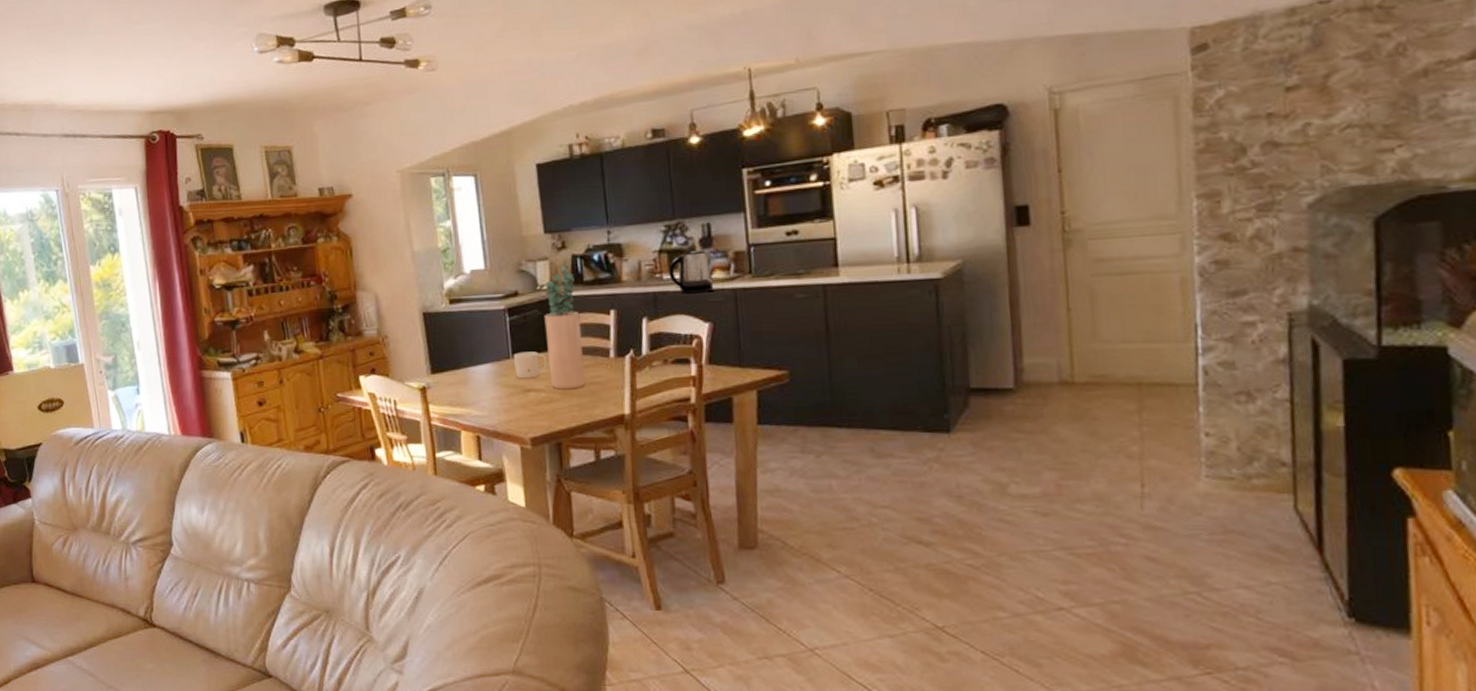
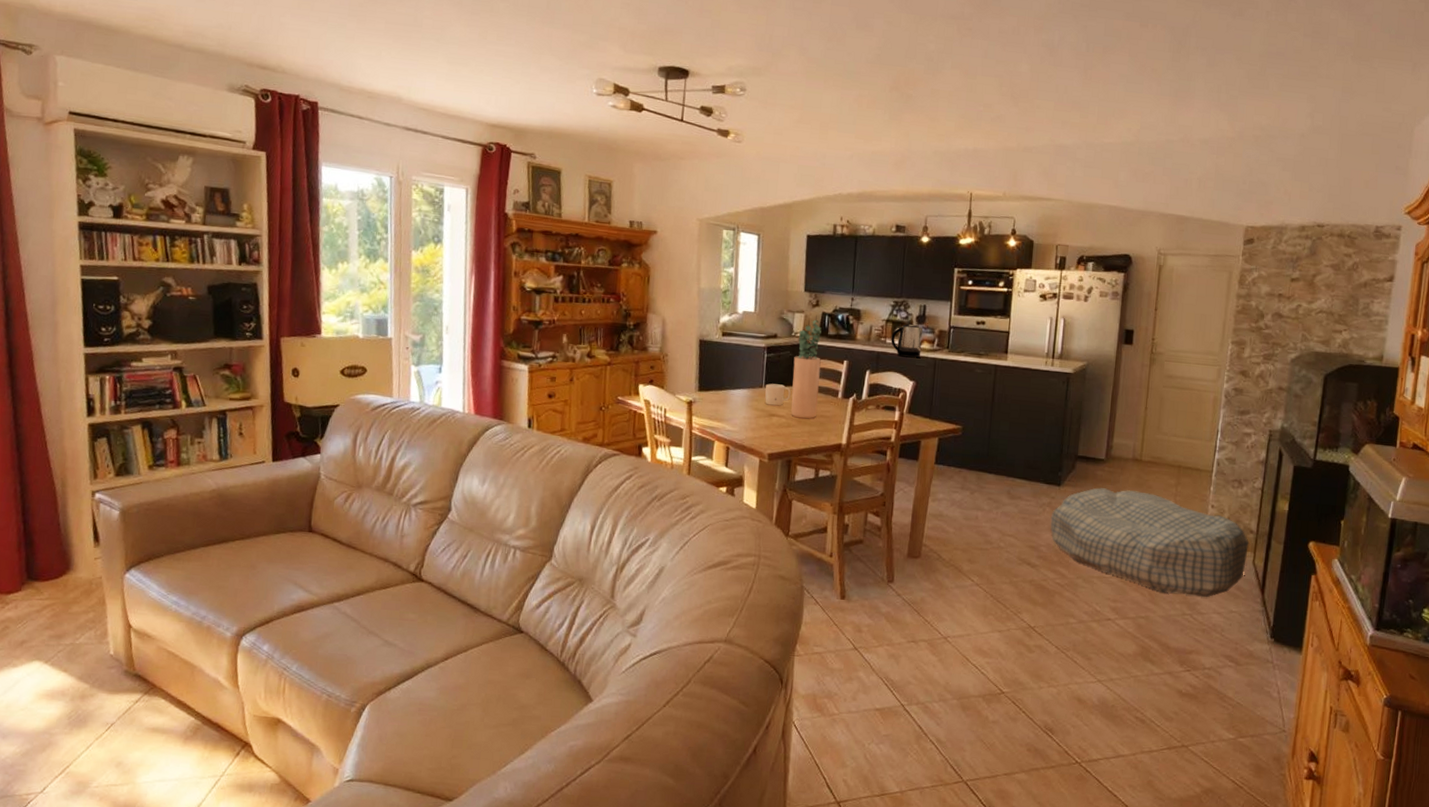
dog bed: none [942,426,1283,565] -> present [1050,488,1249,597]

